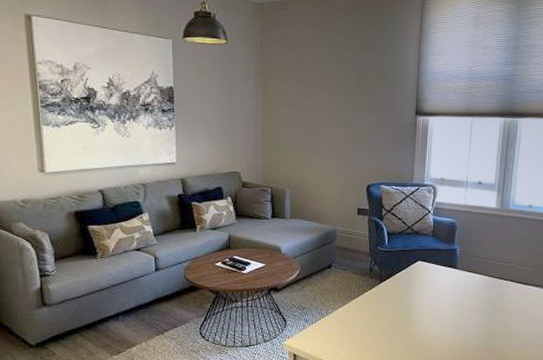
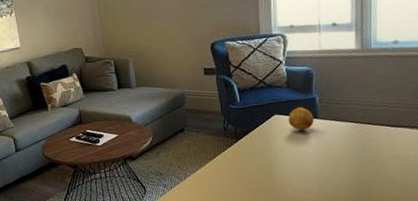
fruit: none [430,256,453,278] -> present [288,107,314,130]

